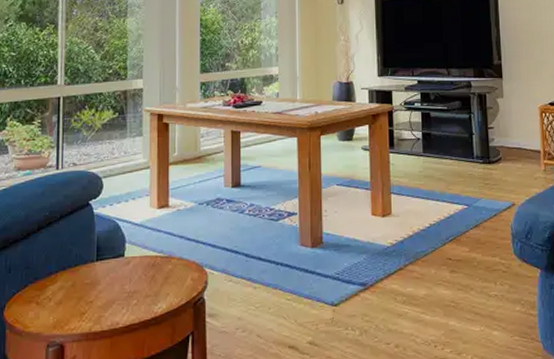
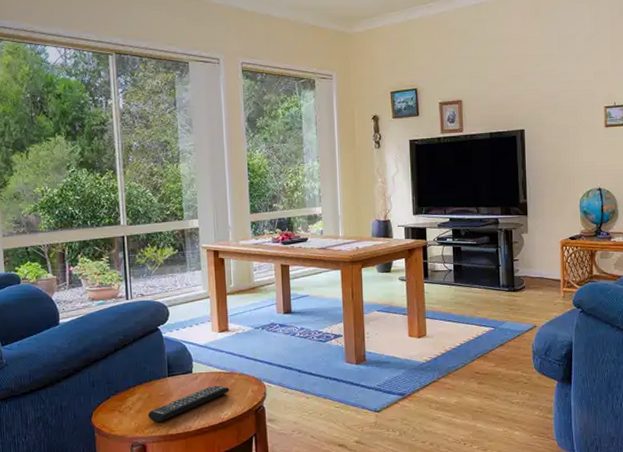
remote control: none [69,271,166,318] -> present [147,384,230,423]

